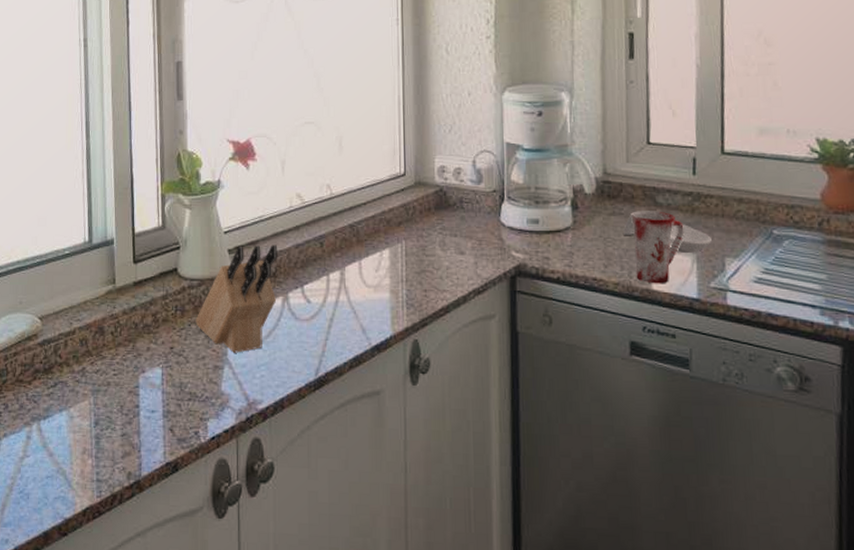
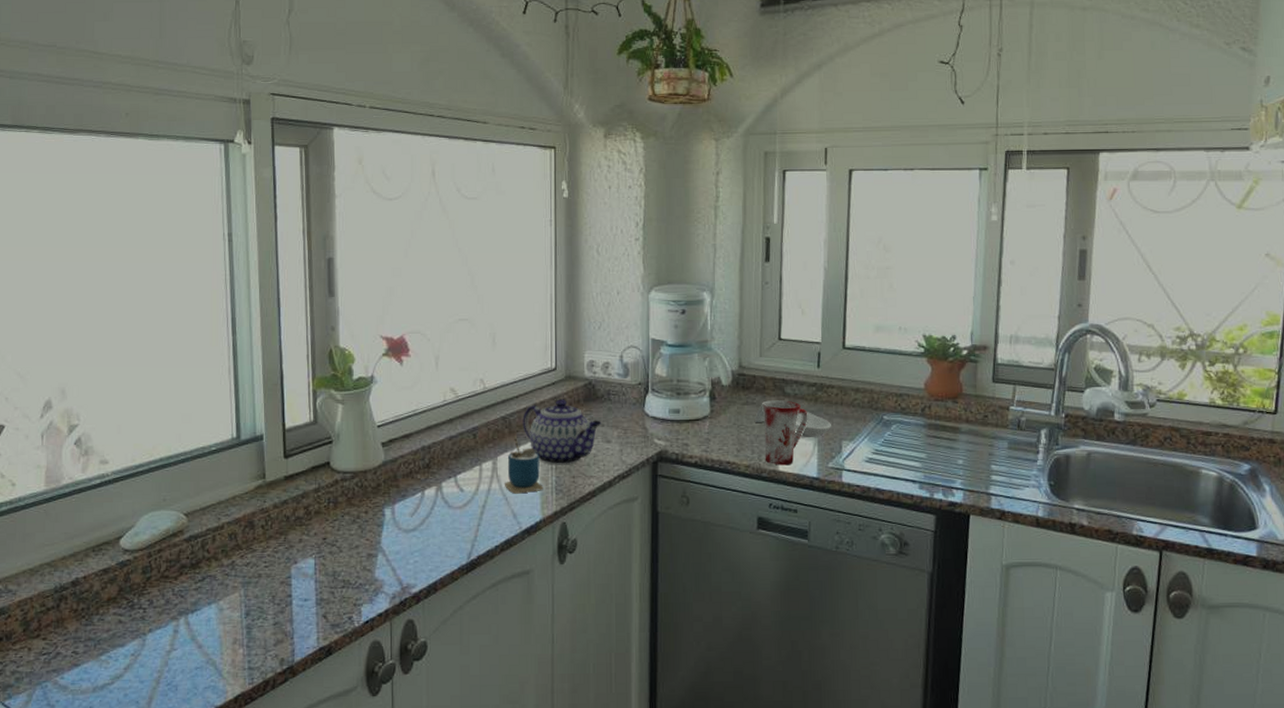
knife block: present [195,244,278,353] -> none [348,437,431,541]
cup: none [352,245,394,307] -> present [504,436,543,494]
teapot: none [371,206,454,278] -> present [522,399,602,465]

